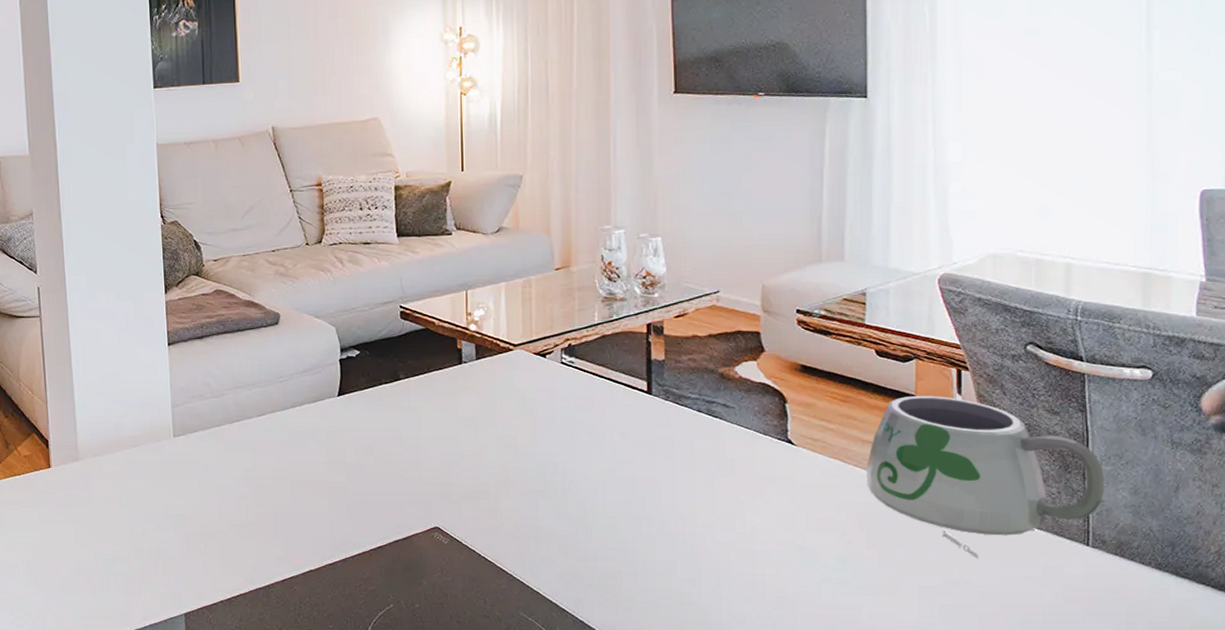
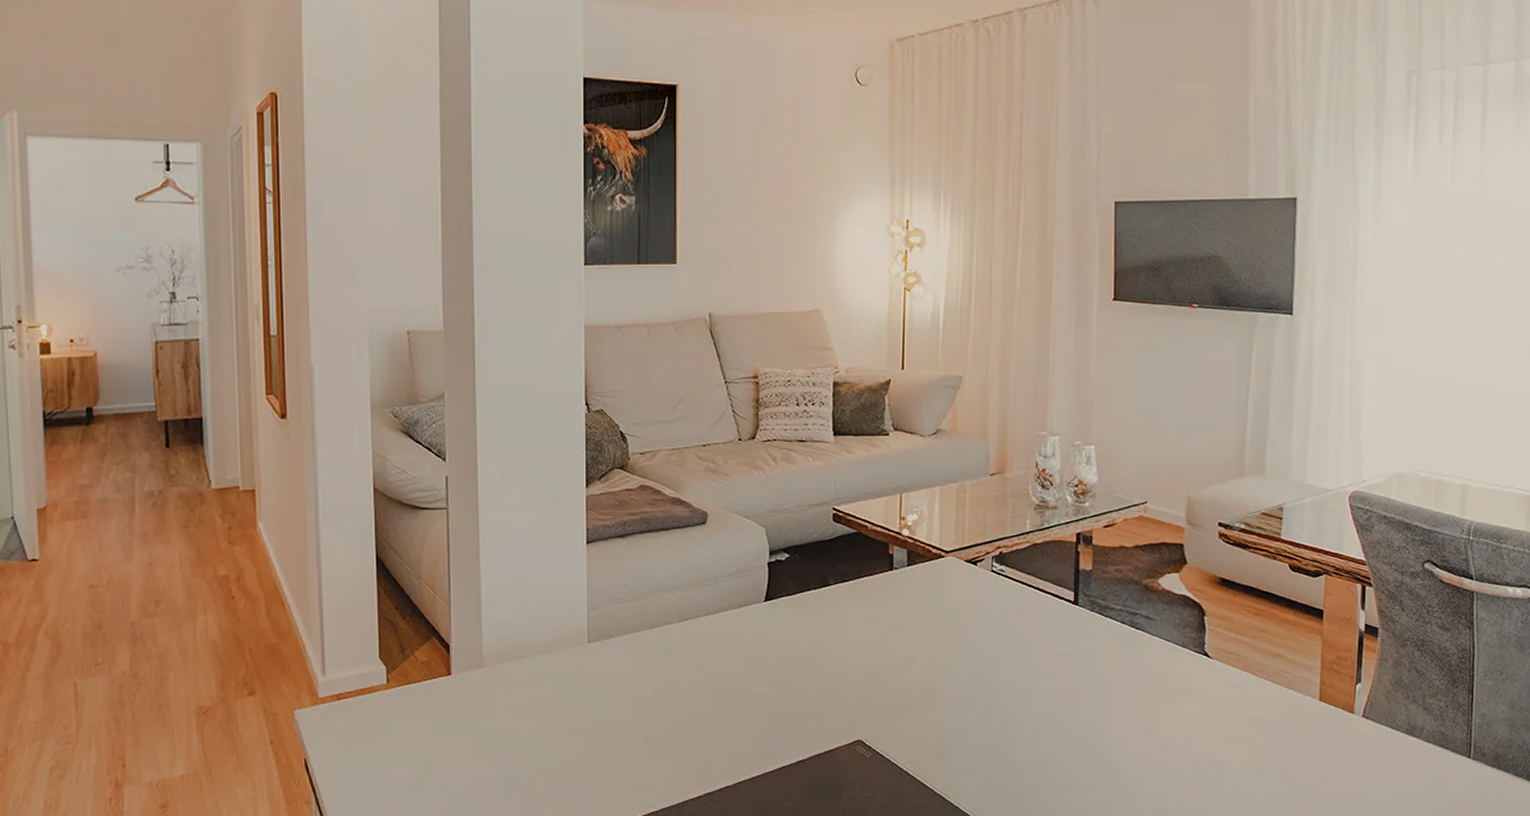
mug: present [866,396,1105,560] -> none [1275,611,1487,772]

